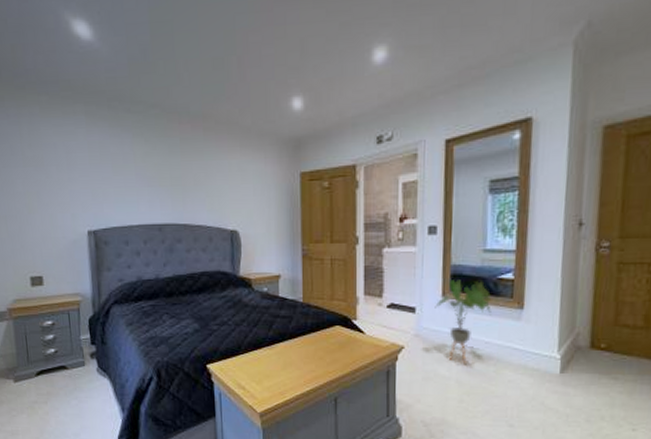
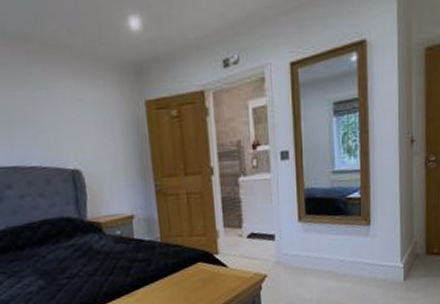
house plant: present [435,280,491,365] -> none [292,202,343,285]

